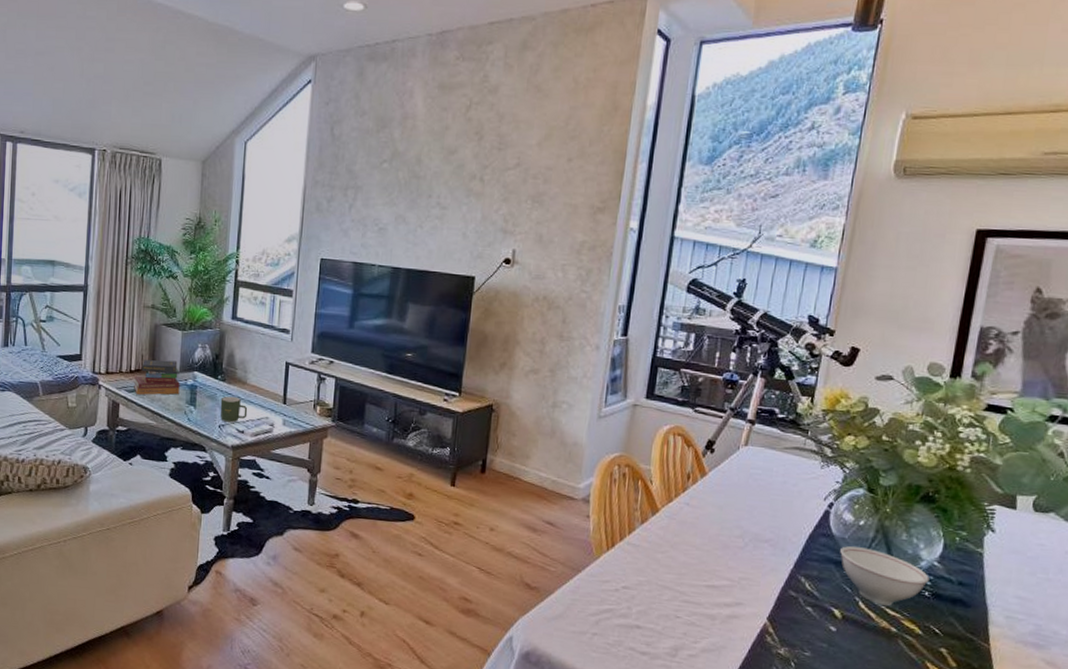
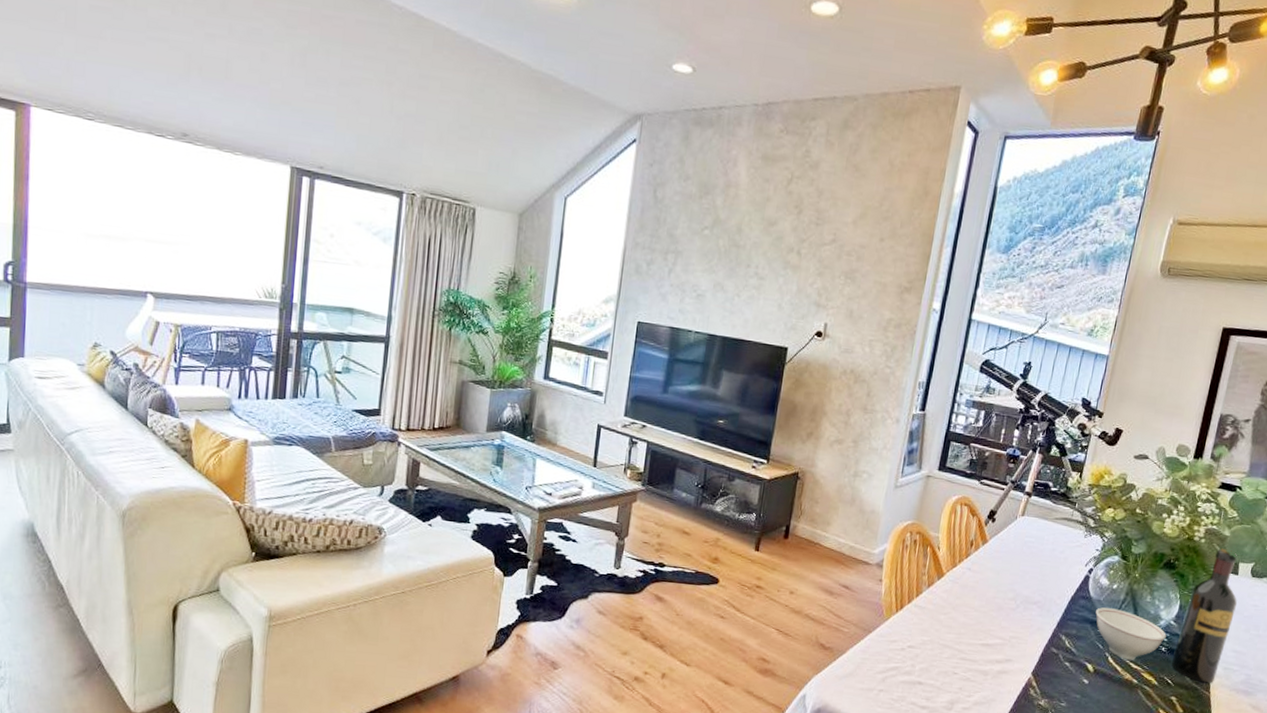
books: present [133,360,180,395] -> none [436,417,487,455]
mug: present [220,396,248,423] -> none [527,457,557,485]
wine bottle: none [937,479,1018,634] -> present [1171,548,1238,683]

